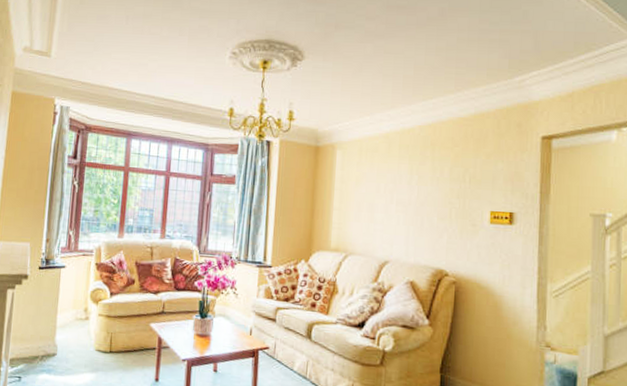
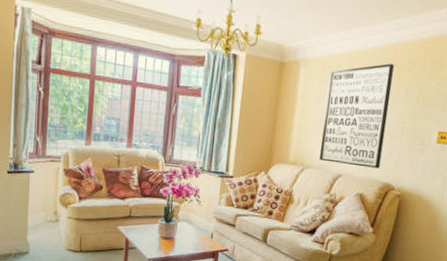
wall art: none [363,143,434,253] -> present [320,63,394,169]

